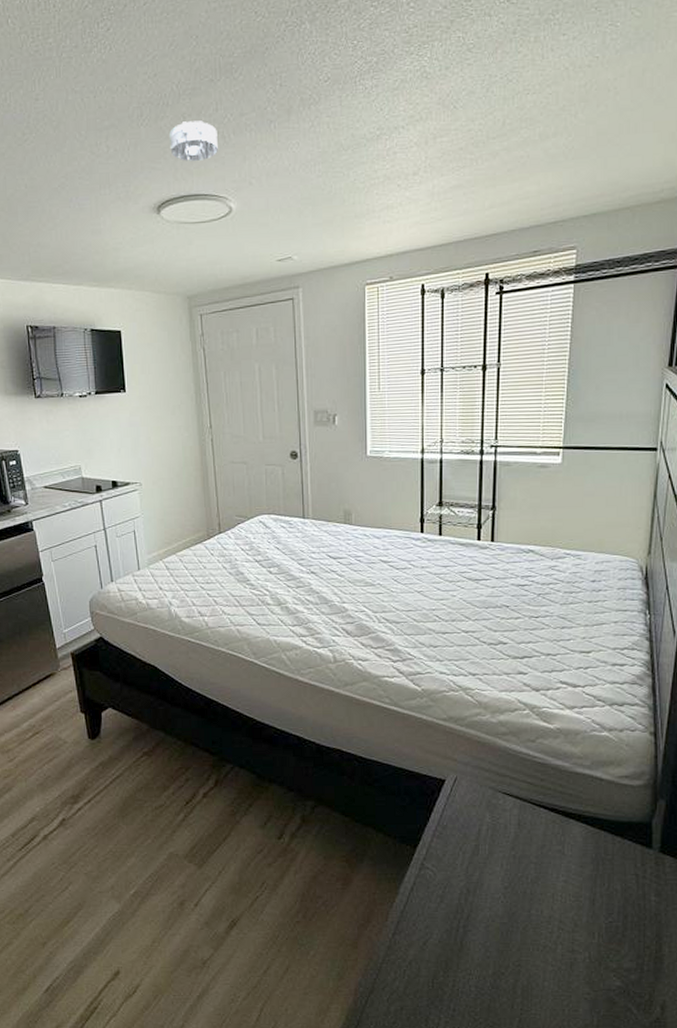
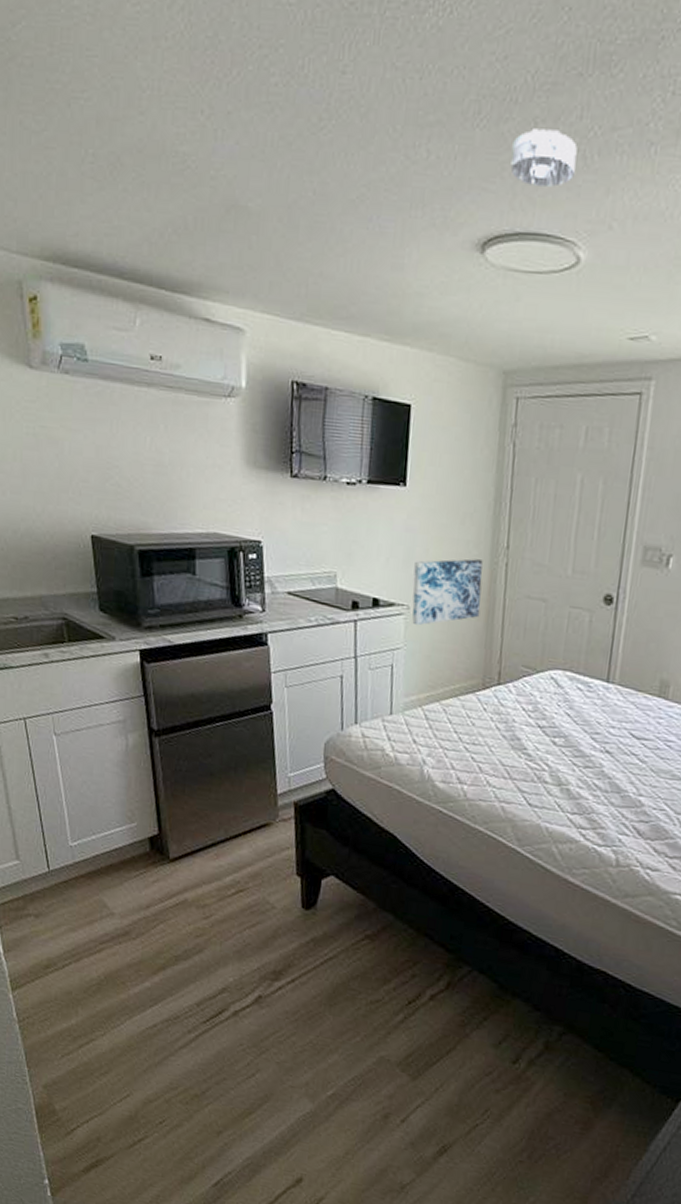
wall art: none [141,439,197,497] -> present [412,559,483,626]

